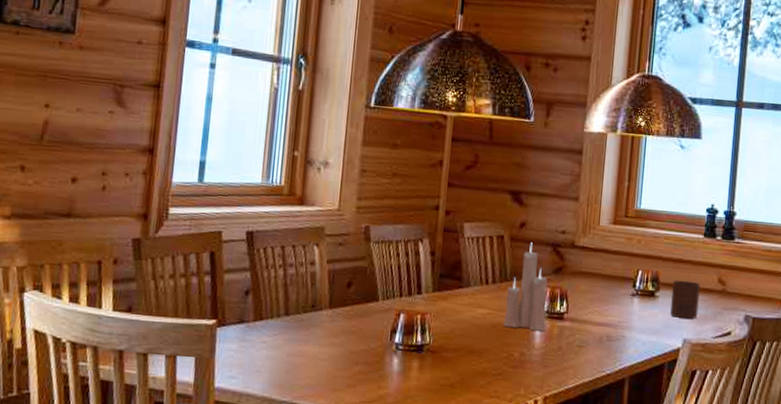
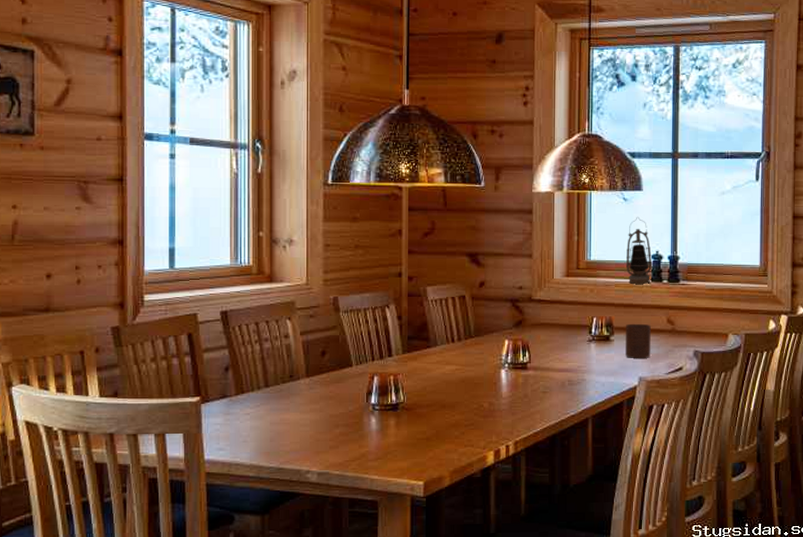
candle: present [503,242,547,331] -> none [471,299,512,381]
lantern: none [677,166,707,240] -> present [625,216,653,285]

